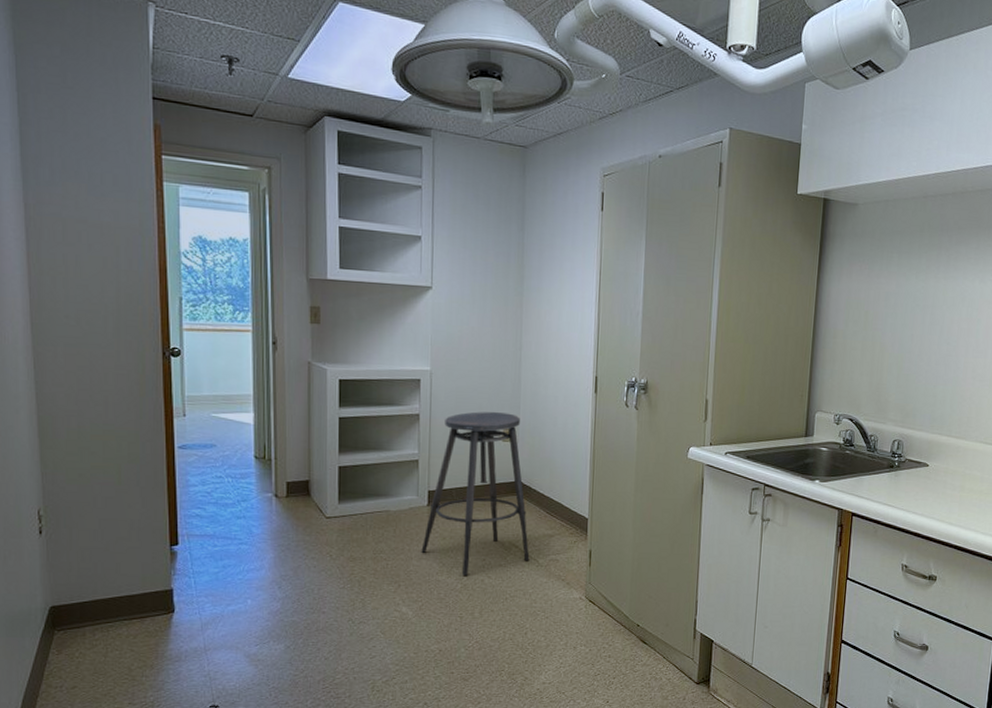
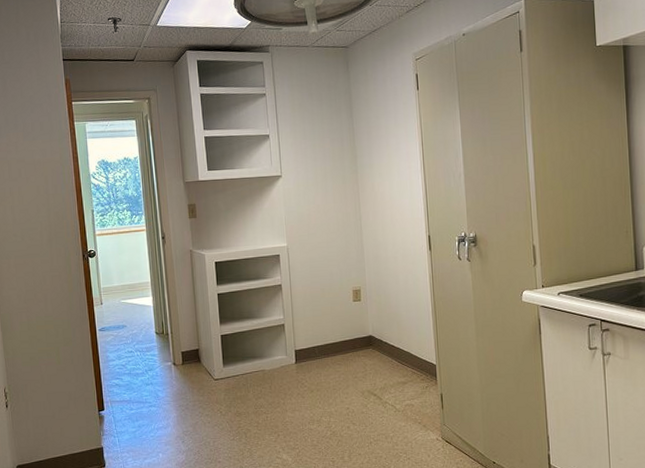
stool: present [421,411,530,576] -> none [294,275,388,424]

